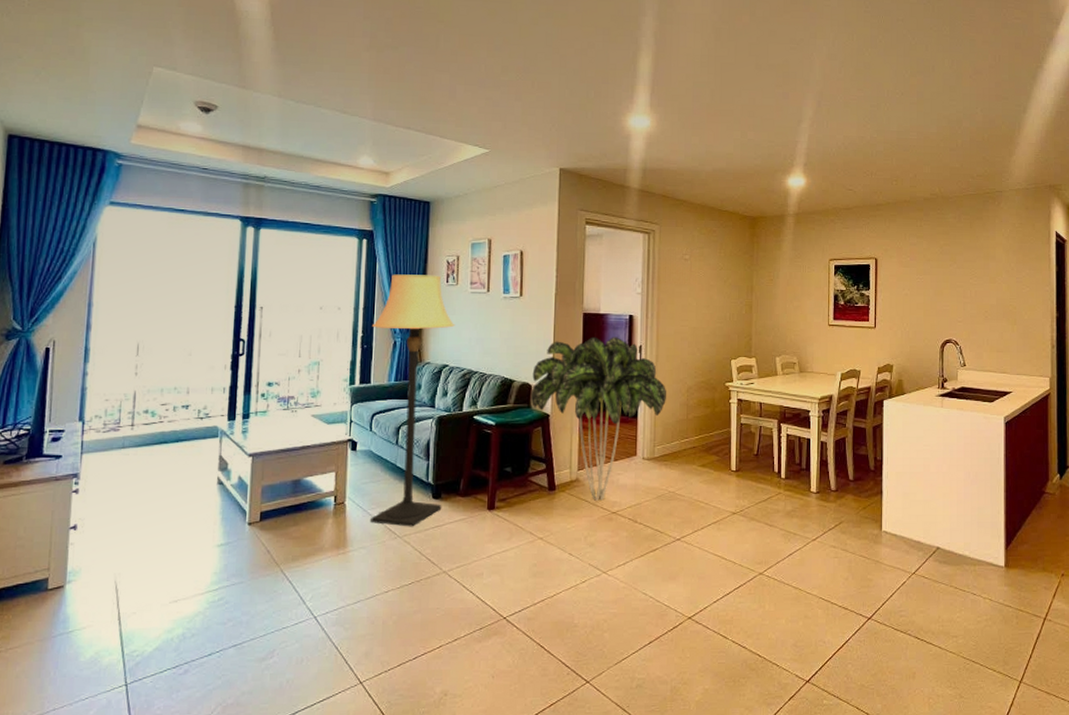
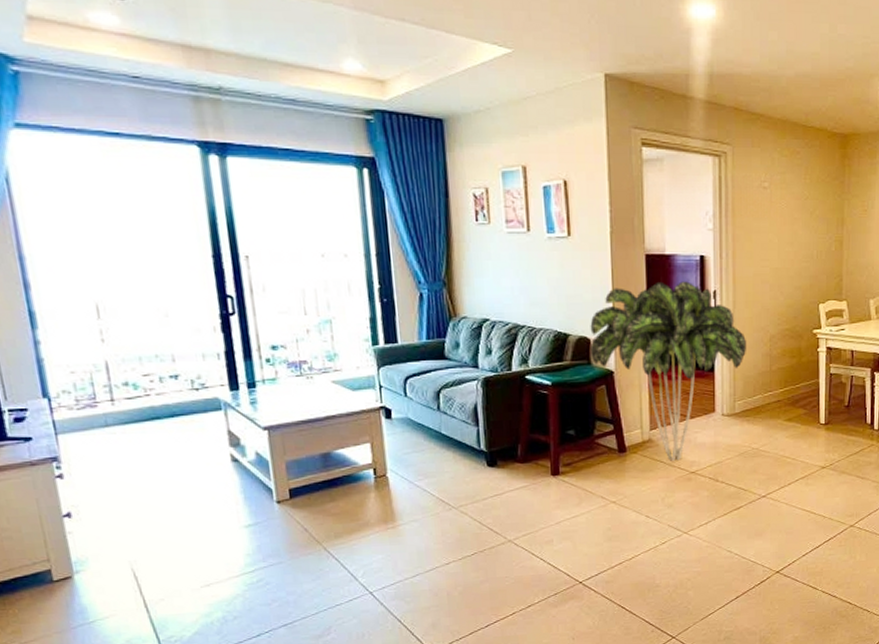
lamp: present [371,274,455,527] -> none [389,212,499,497]

